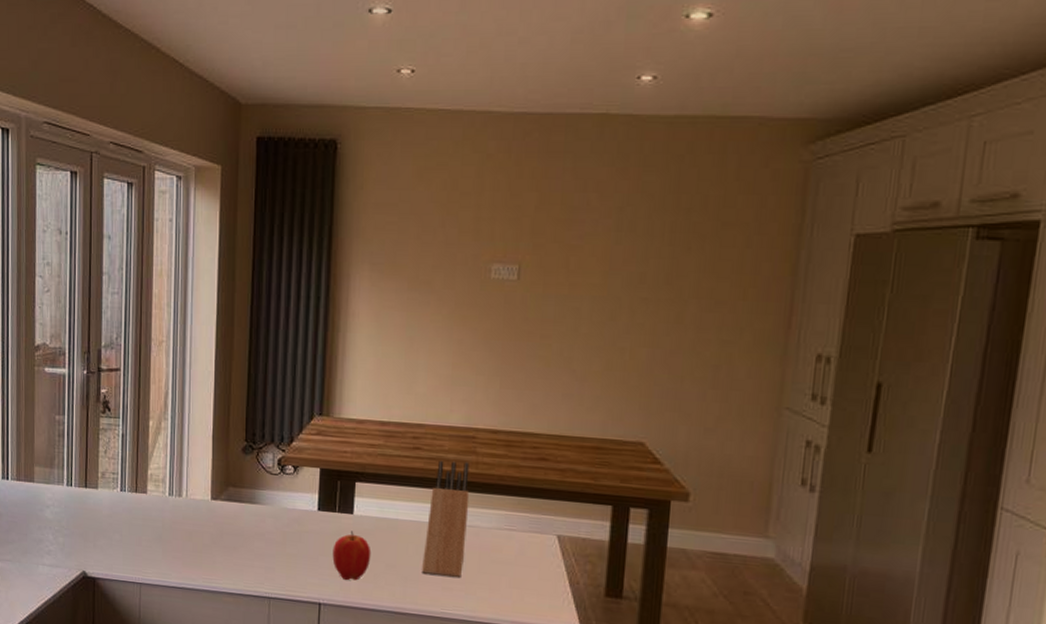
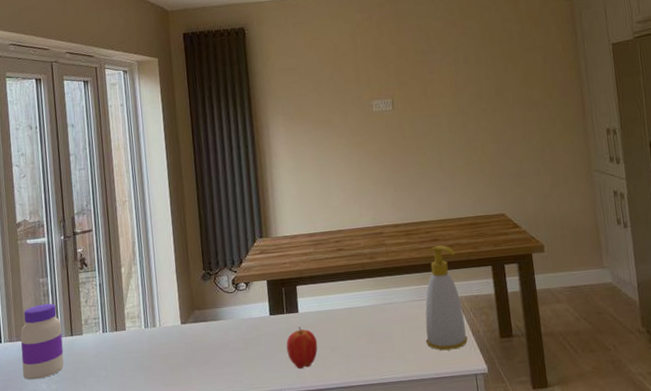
jar: none [29,445,76,529] -> present [20,303,64,380]
knife block: present [422,460,470,577] -> none [356,253,391,350]
soap bottle: none [507,467,567,598] -> present [425,245,468,351]

